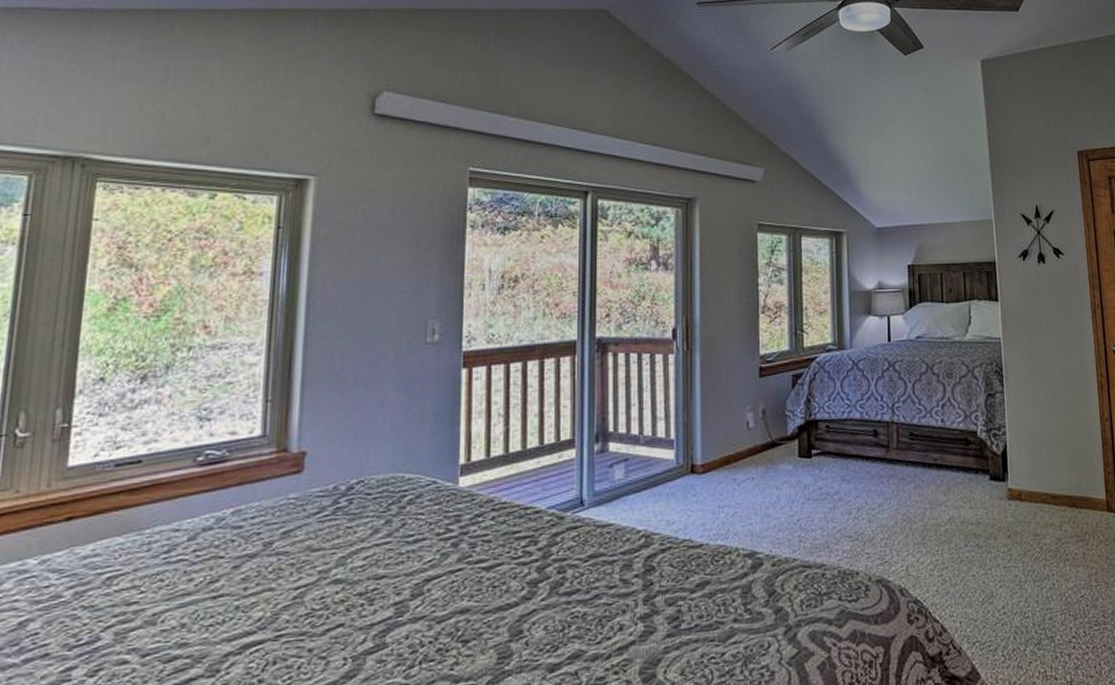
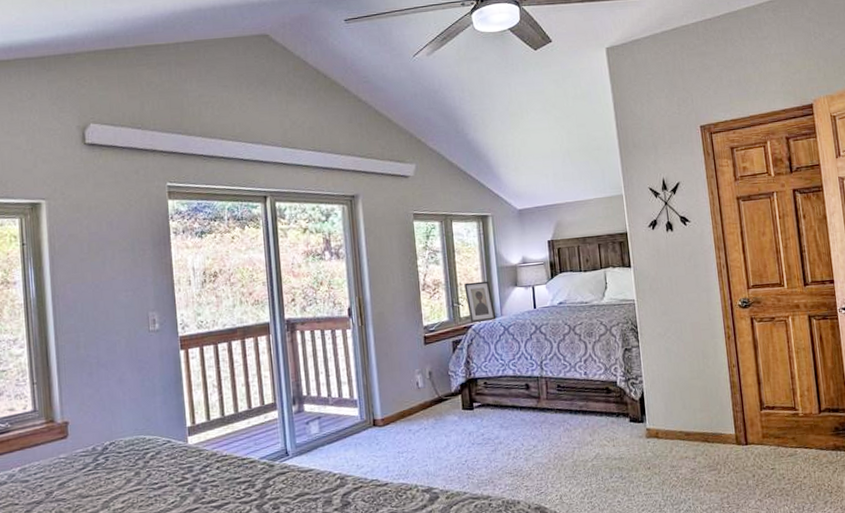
picture frame: none [810,306,845,355] -> present [464,281,497,323]

